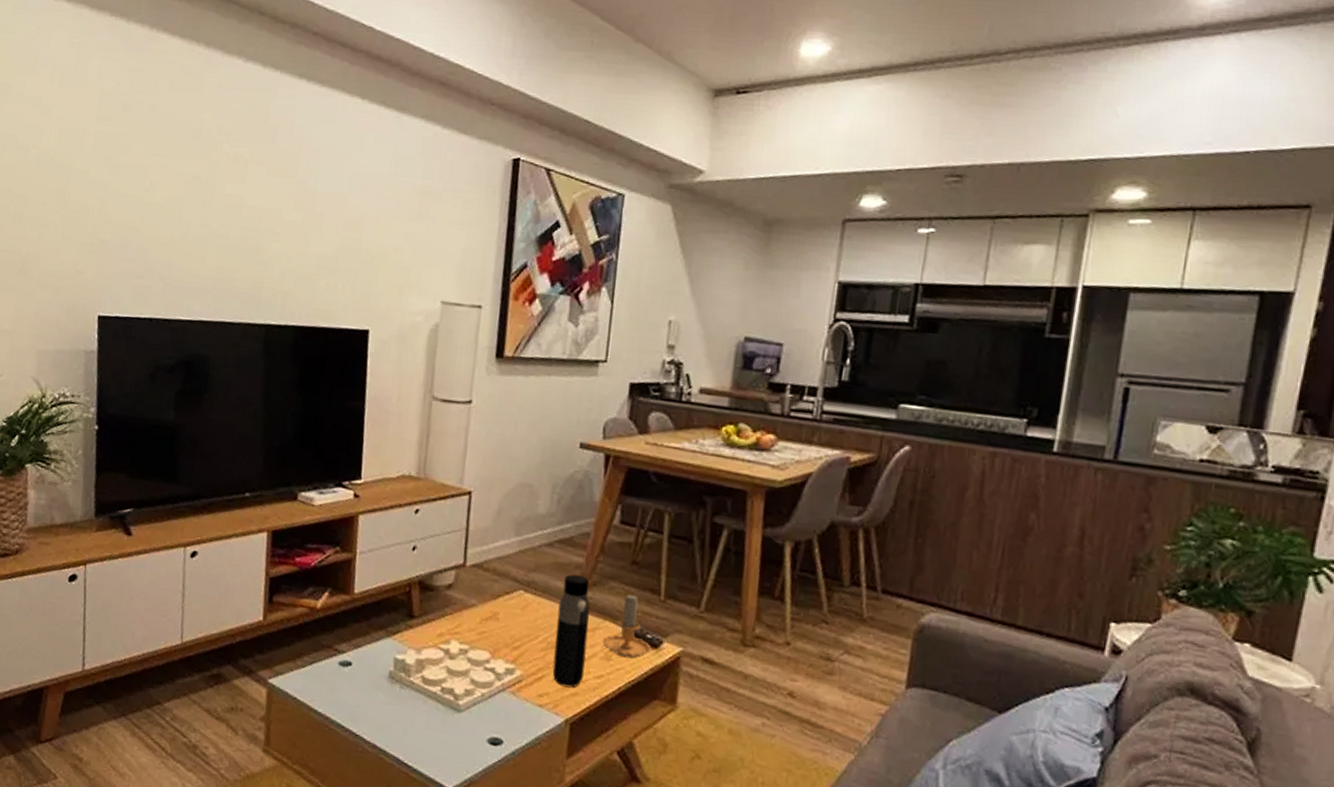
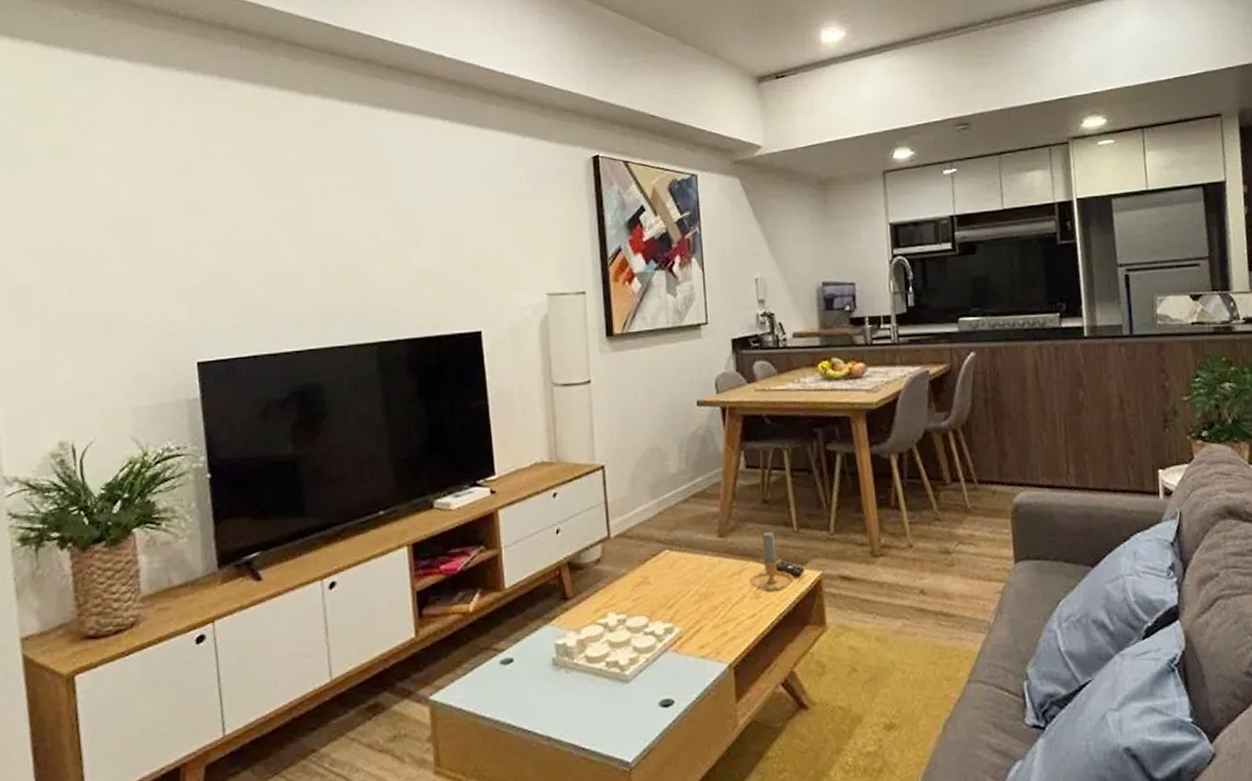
water bottle: present [552,574,590,688] -> none [703,524,738,634]

